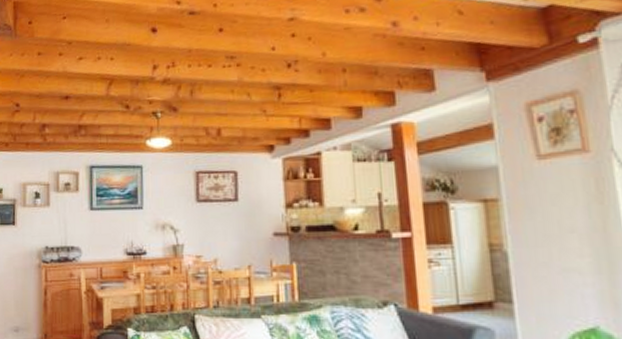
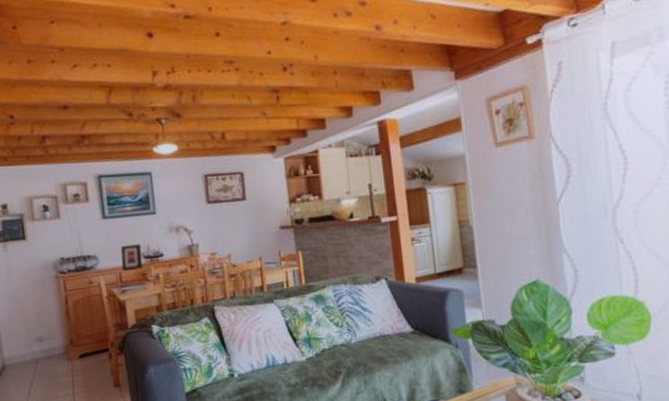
picture frame: none [103,239,125,266] -> present [120,243,143,271]

